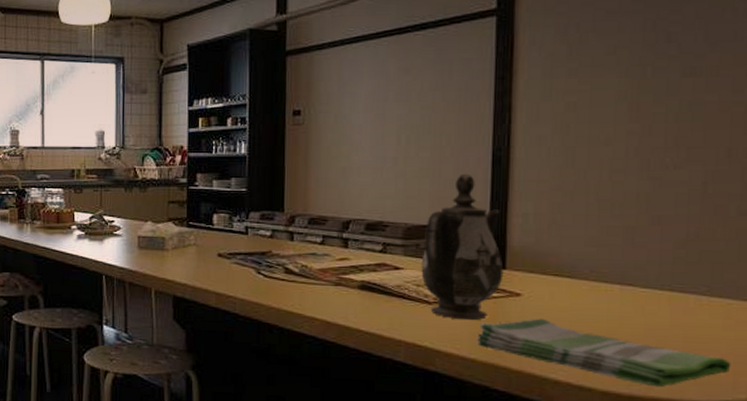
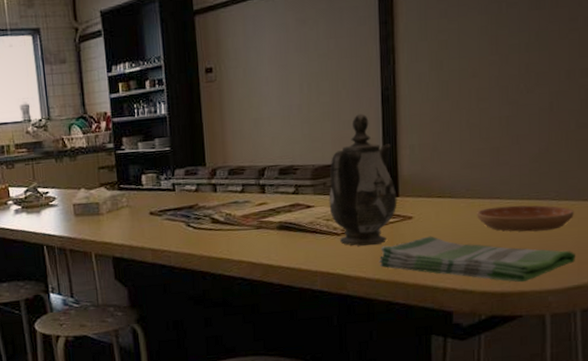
saucer: none [602,294,731,330] -> present [477,205,574,232]

